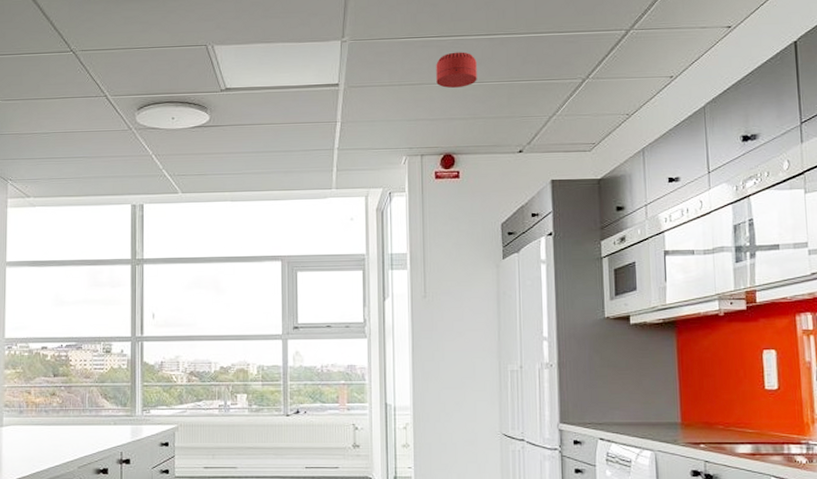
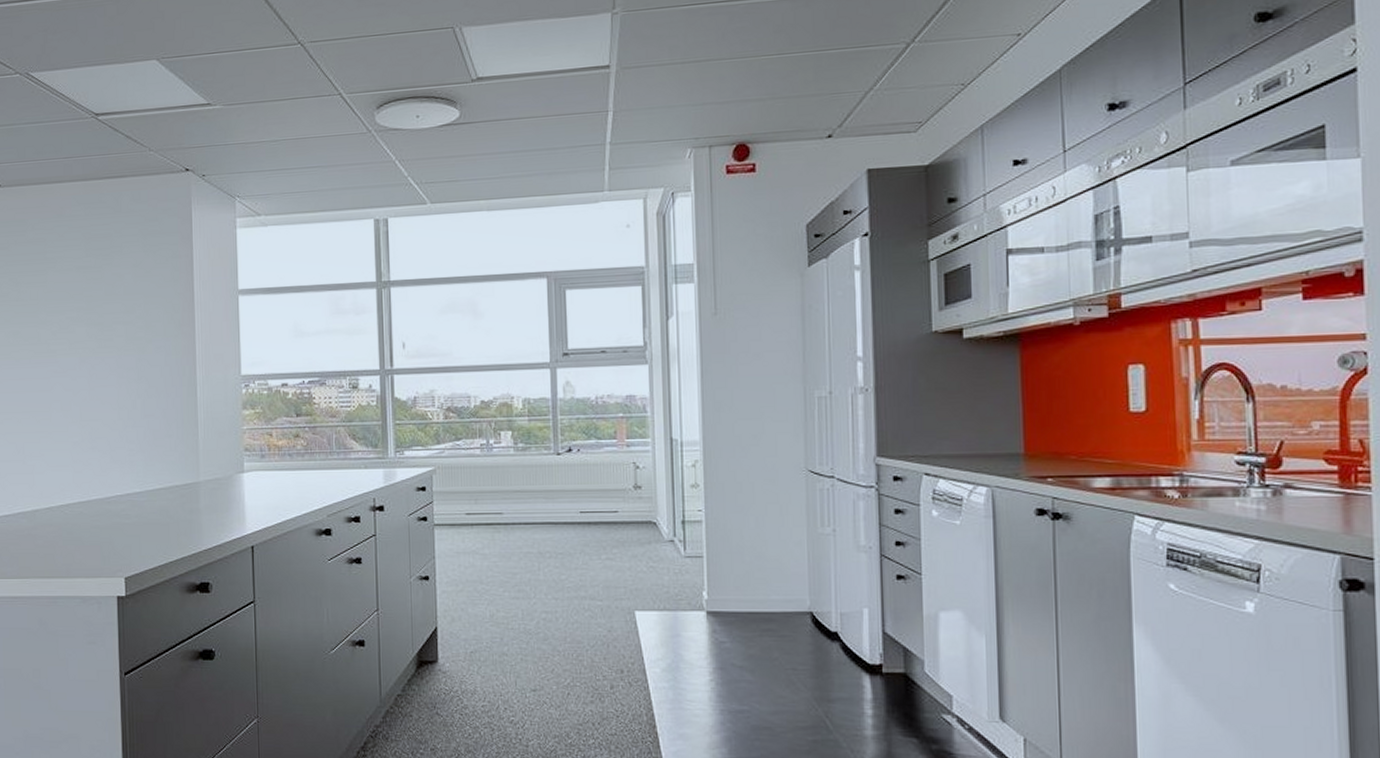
smoke detector: present [436,52,477,88] -> none [726,18,776,64]

